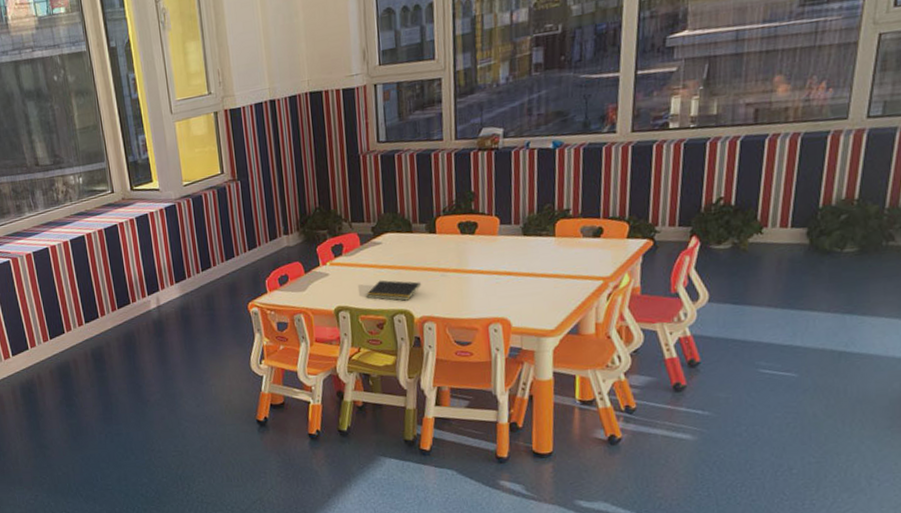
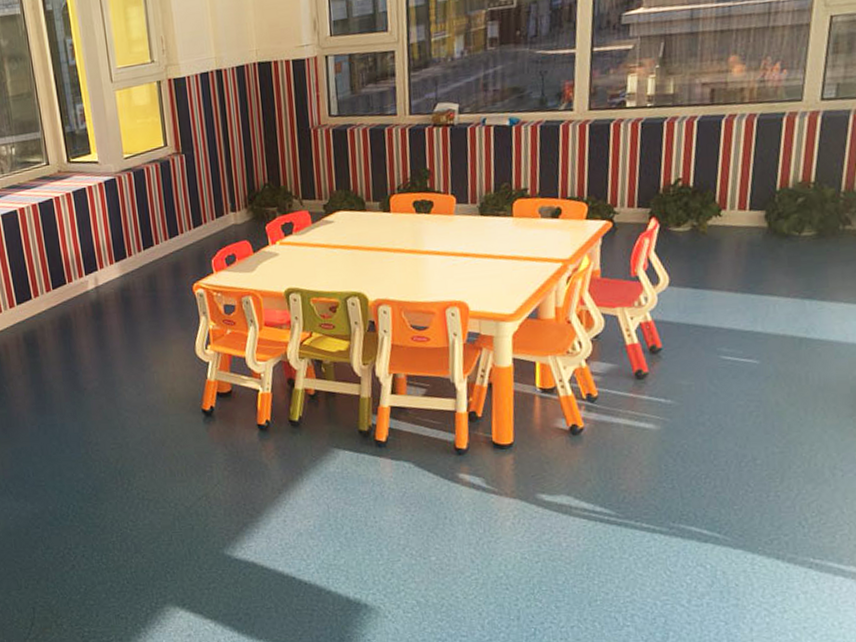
notepad: present [366,280,422,301] -> none [318,260,376,283]

